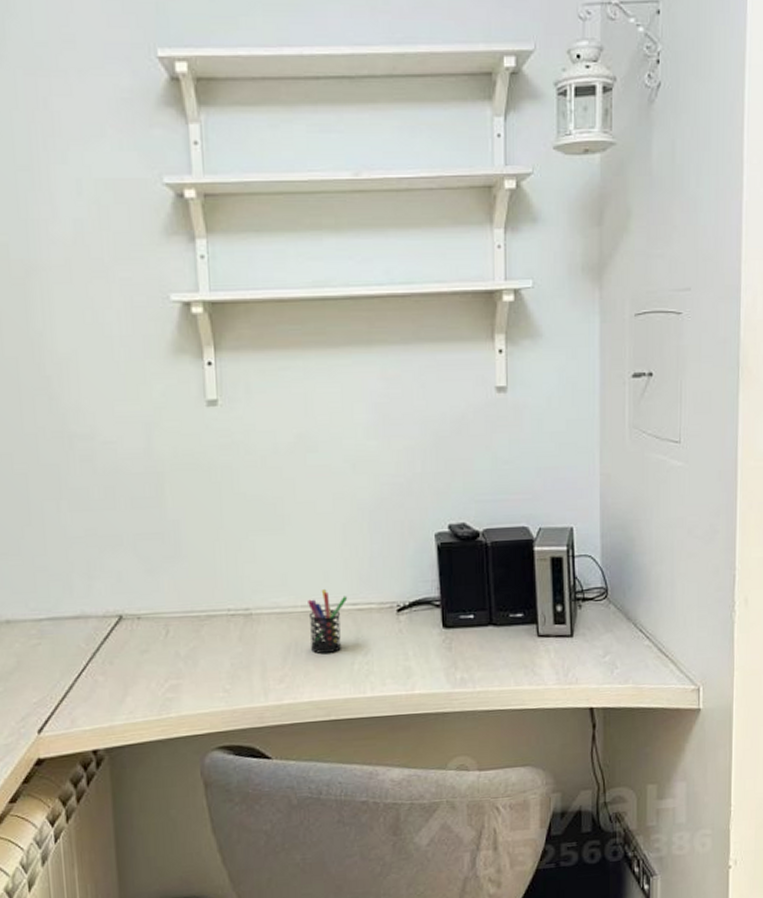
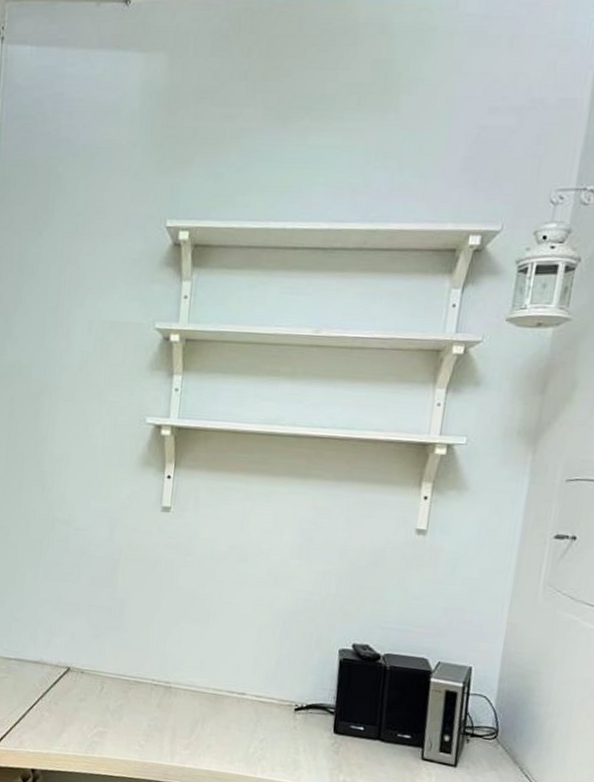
pen holder: present [308,588,348,654] -> none [215,678,254,734]

